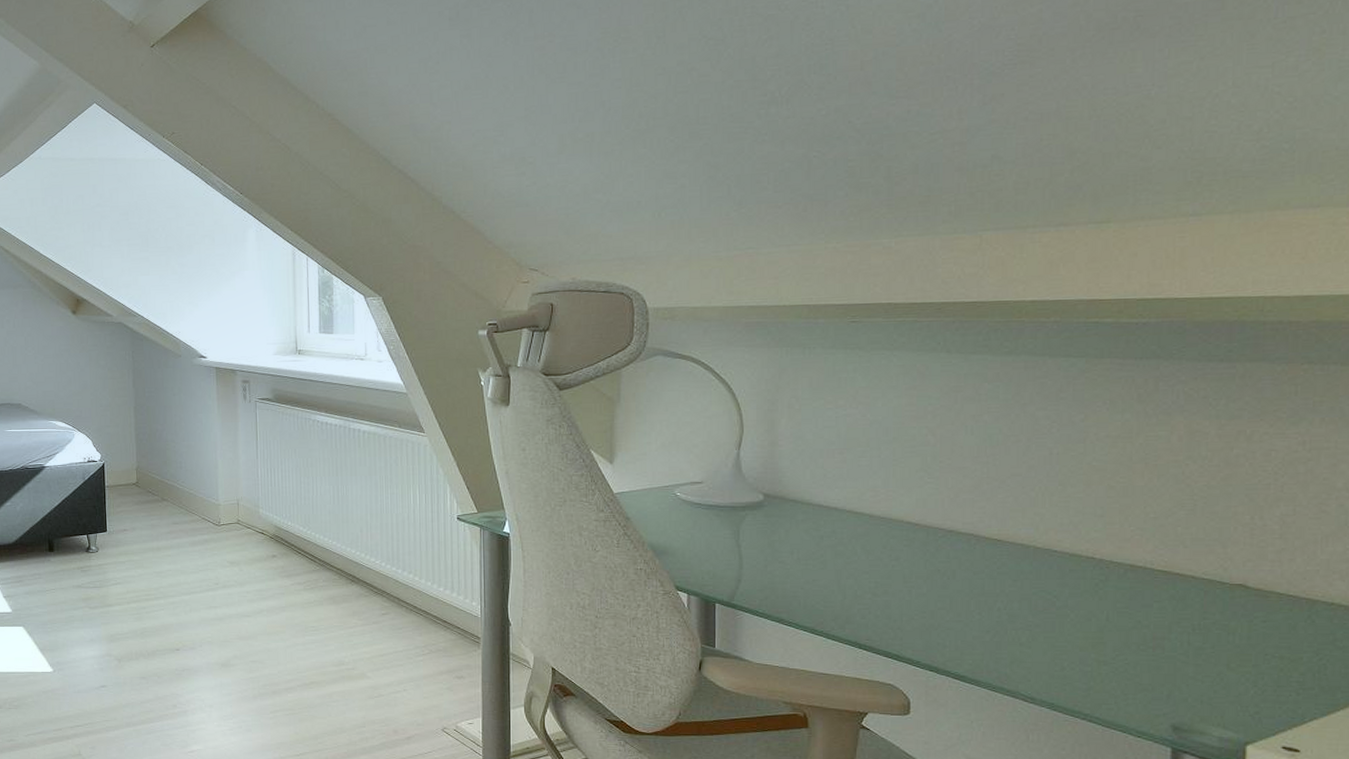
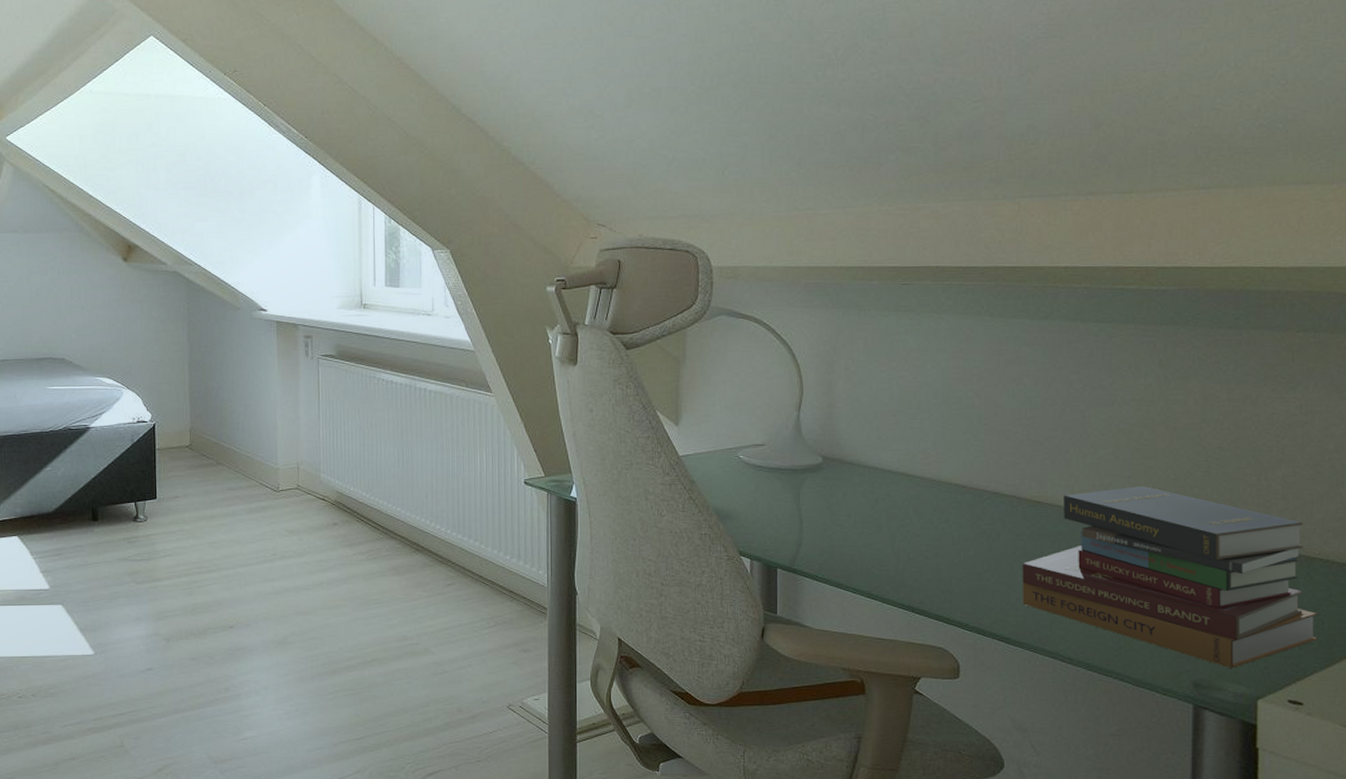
books: none [980,525,1319,712] -> present [1022,486,1318,668]

